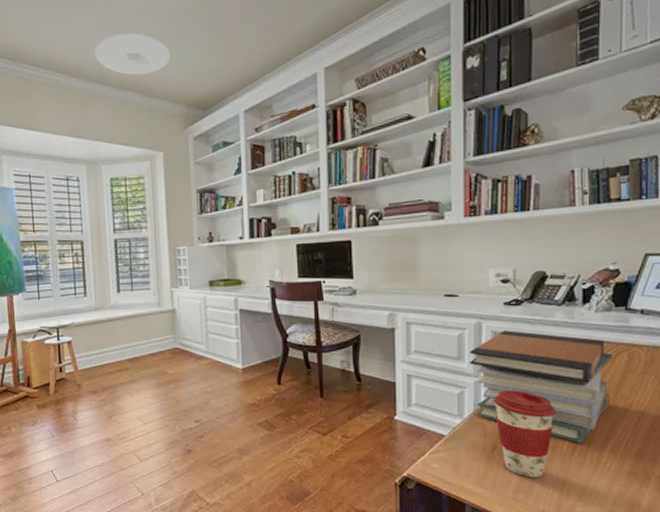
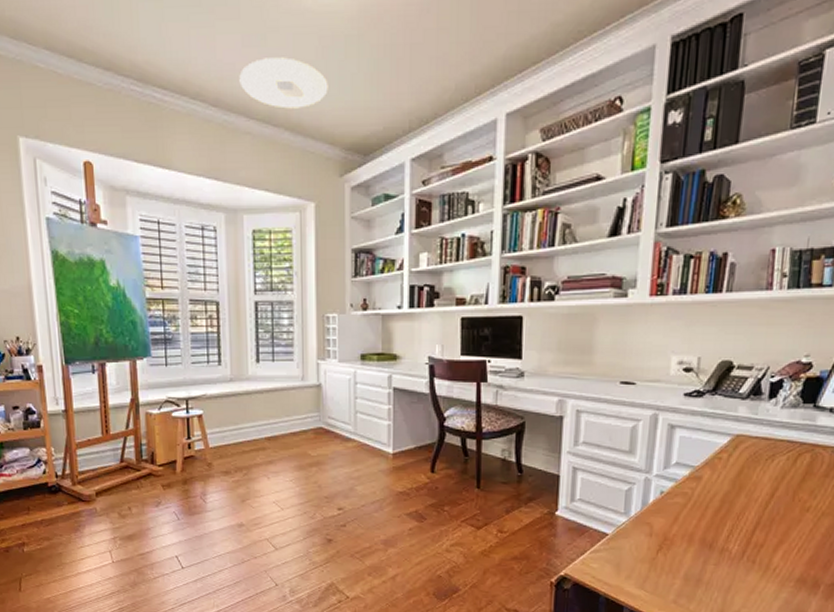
book stack: present [470,330,613,444] -> none [642,424,795,548]
coffee cup: present [493,390,556,478] -> none [663,488,729,582]

